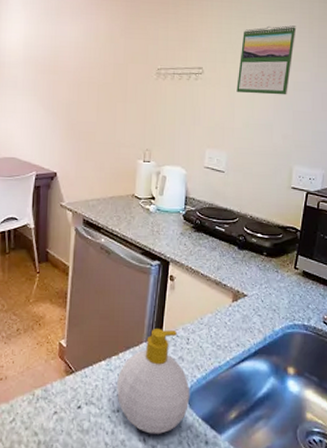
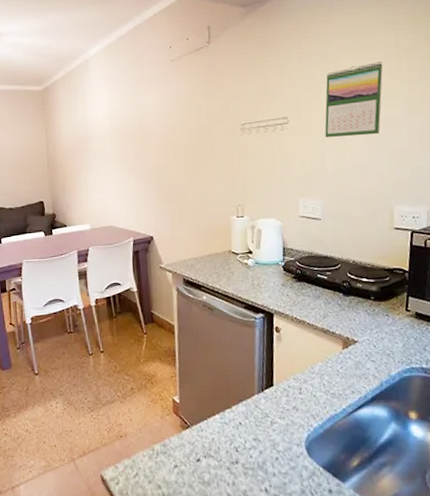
soap bottle: present [117,329,190,434] -> none [233,380,309,484]

